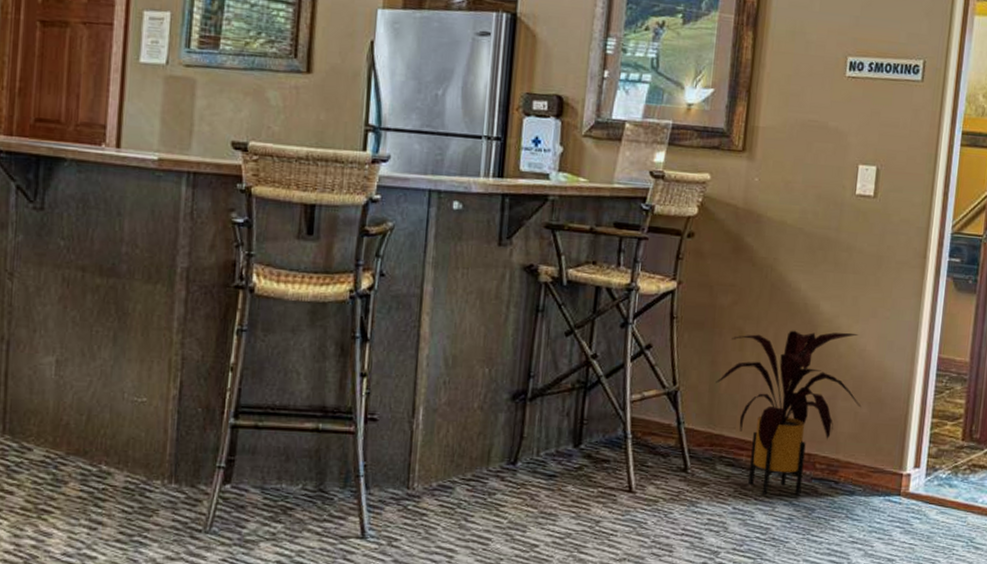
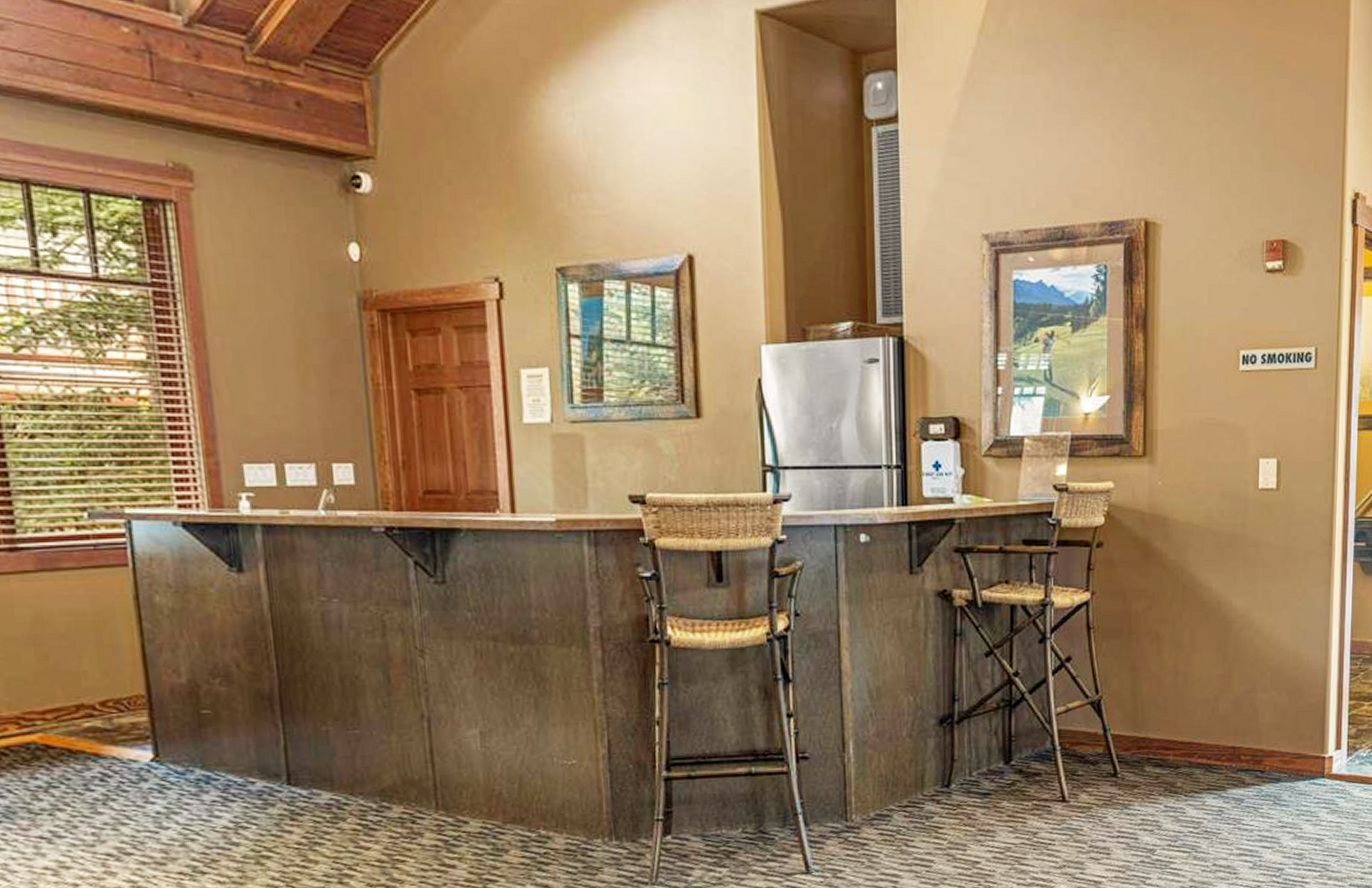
house plant: present [716,330,862,495] -> none [1137,625,1280,790]

